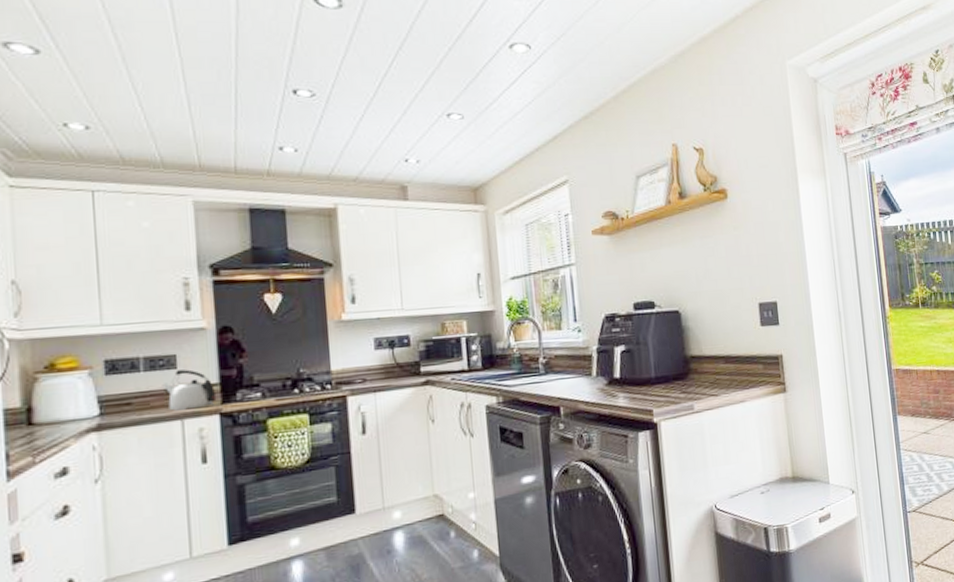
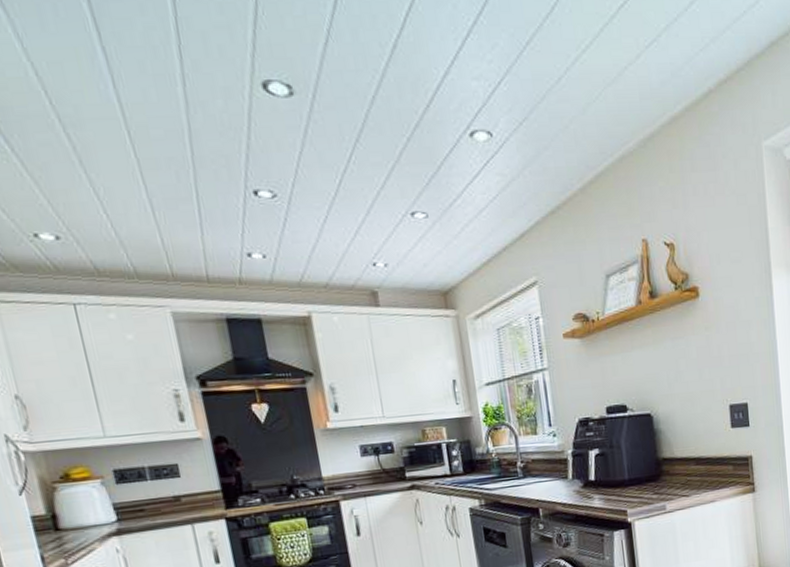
kettle: present [162,369,215,412] -> none [169,478,220,518]

